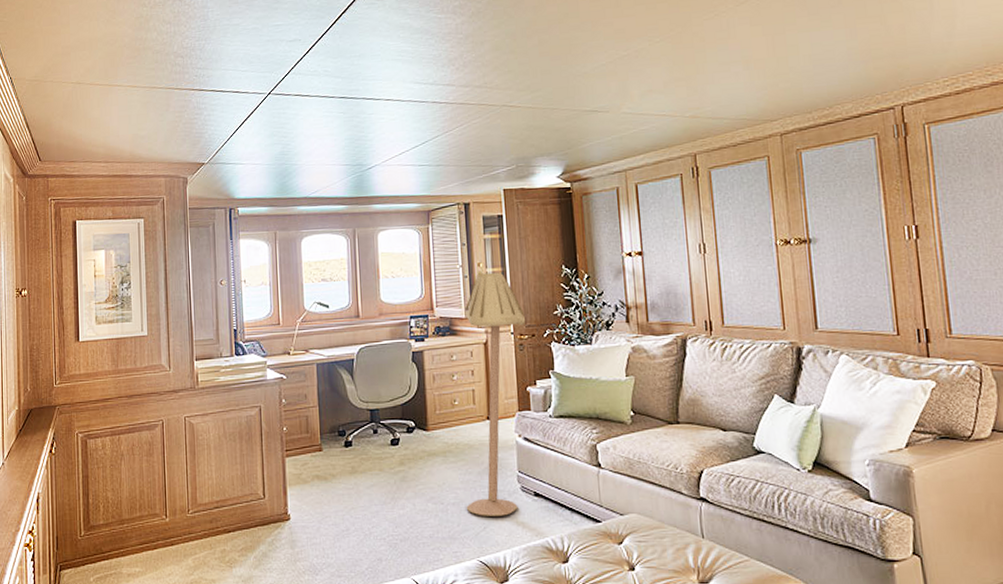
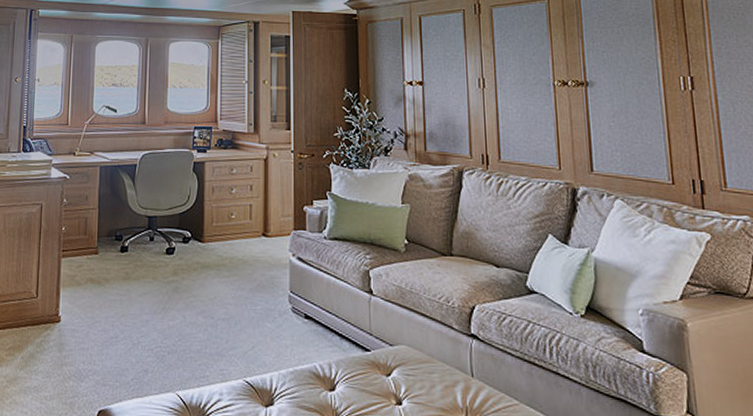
floor lamp: present [465,270,526,516] -> none [236,88,307,336]

